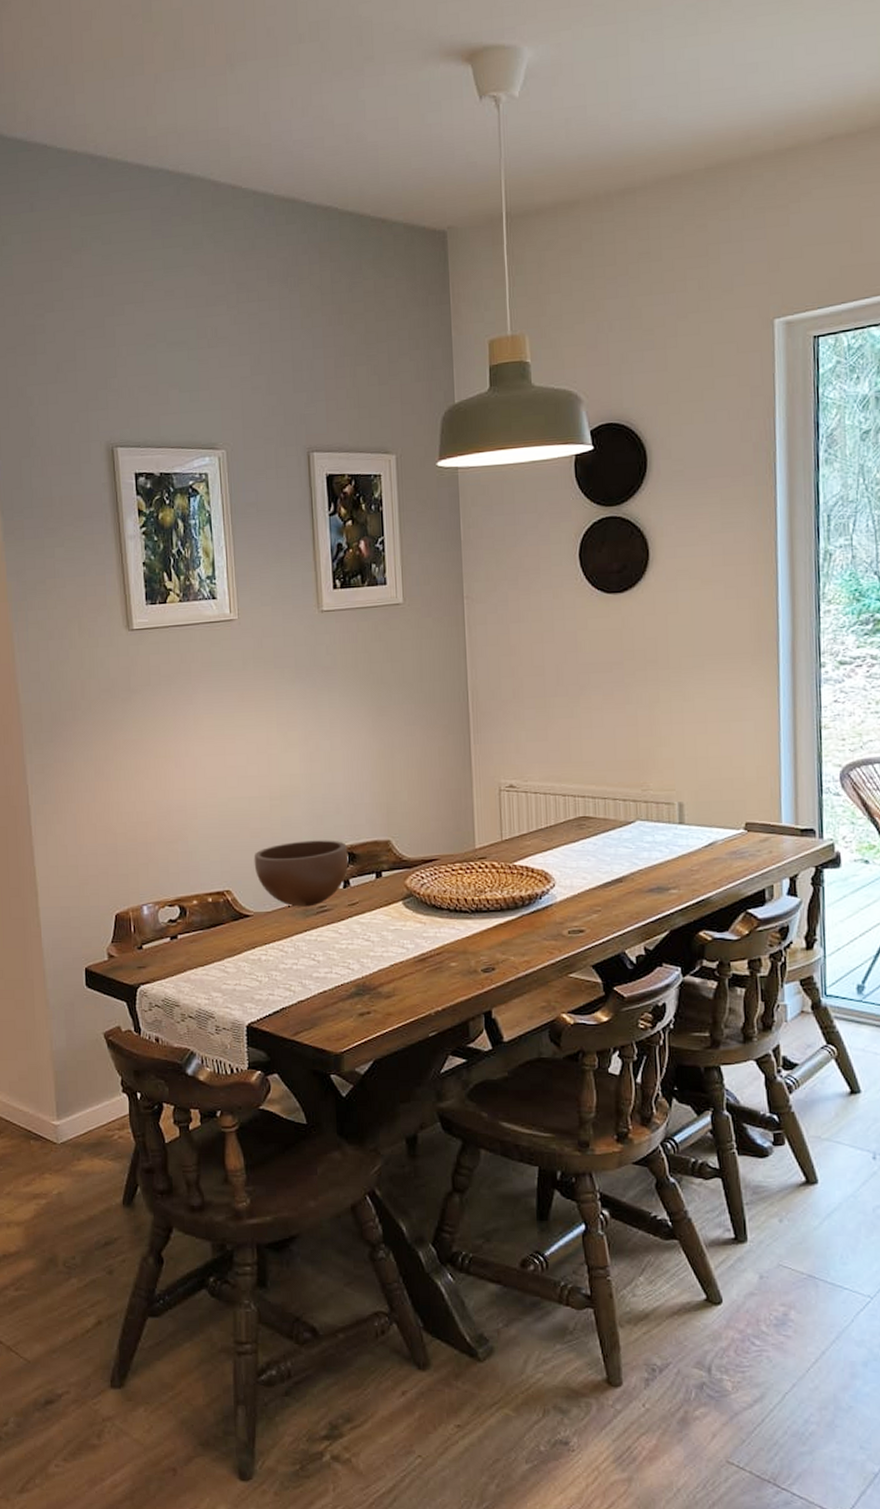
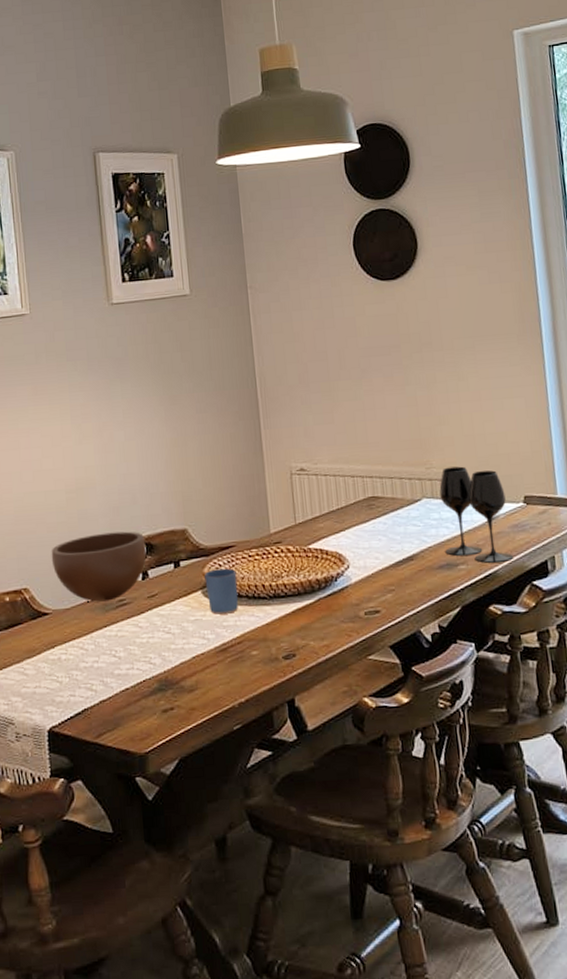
mug: none [406,881,440,925] -> present [204,568,238,615]
wine glass: none [655,789,729,889] -> present [439,466,514,563]

